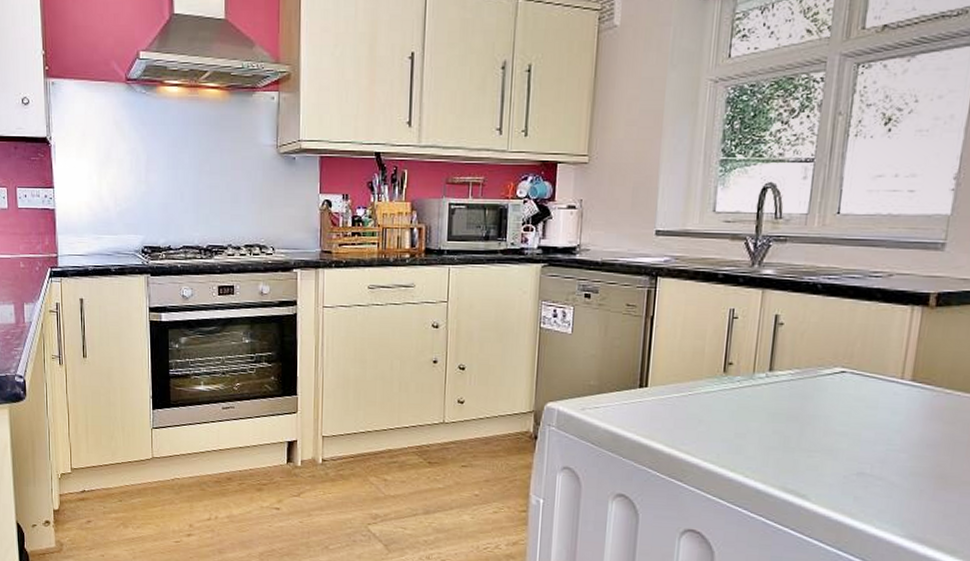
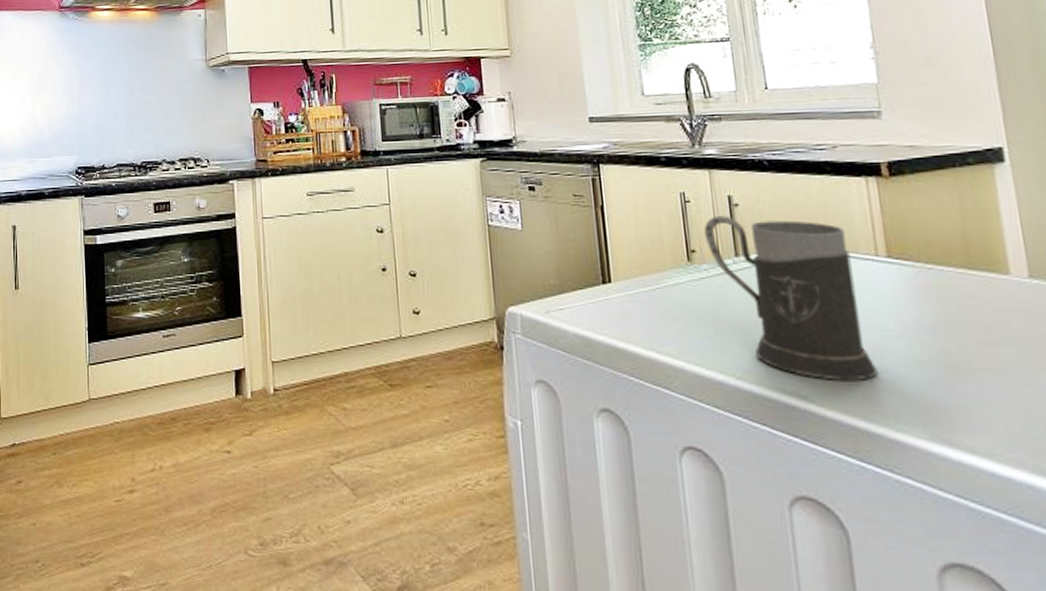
mug: none [744,333,879,485] -> present [703,215,878,380]

